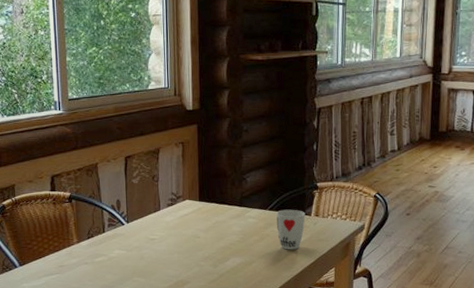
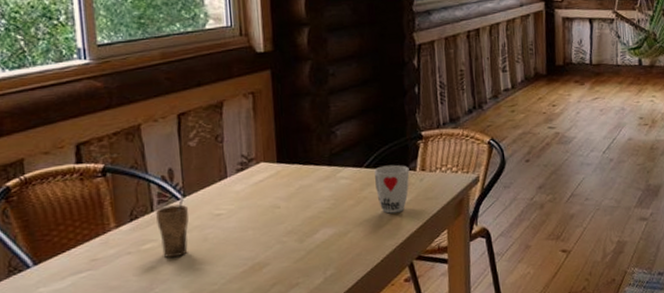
cup: none [107,221,131,269] -> present [156,194,189,257]

